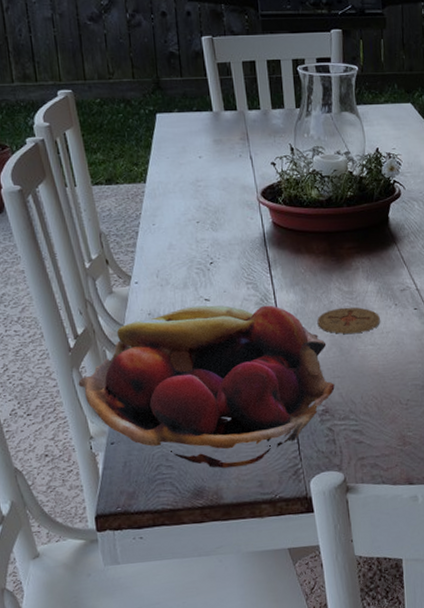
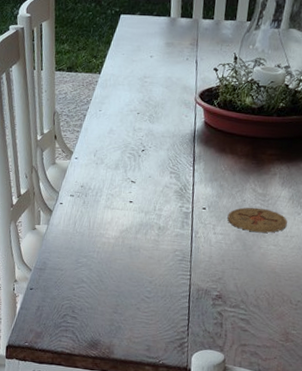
fruit basket: present [78,305,335,469] -> none [13,185,232,330]

